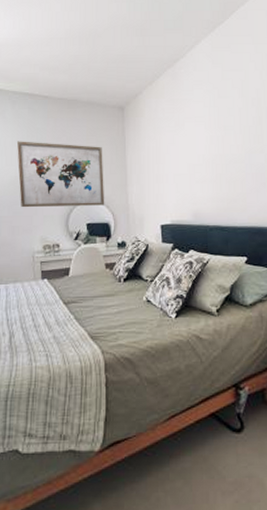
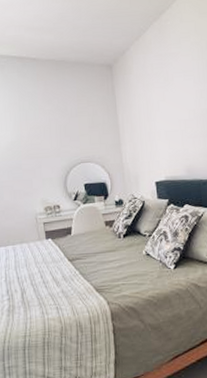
wall art: present [16,141,105,208] -> none [9,105,101,172]

